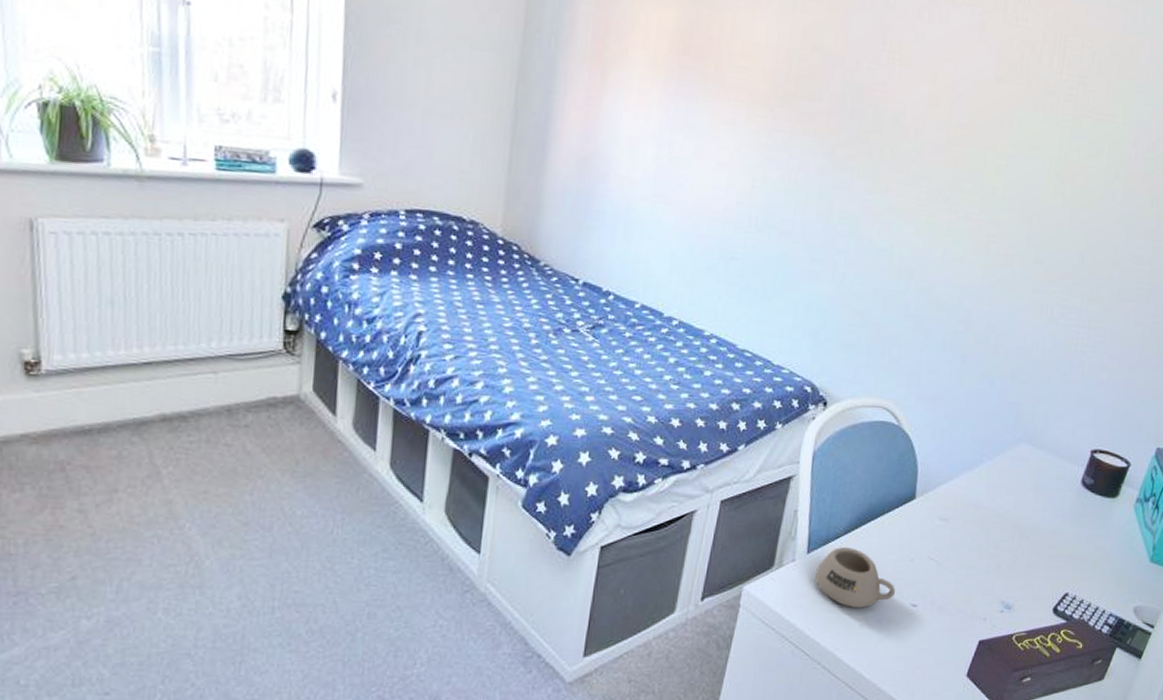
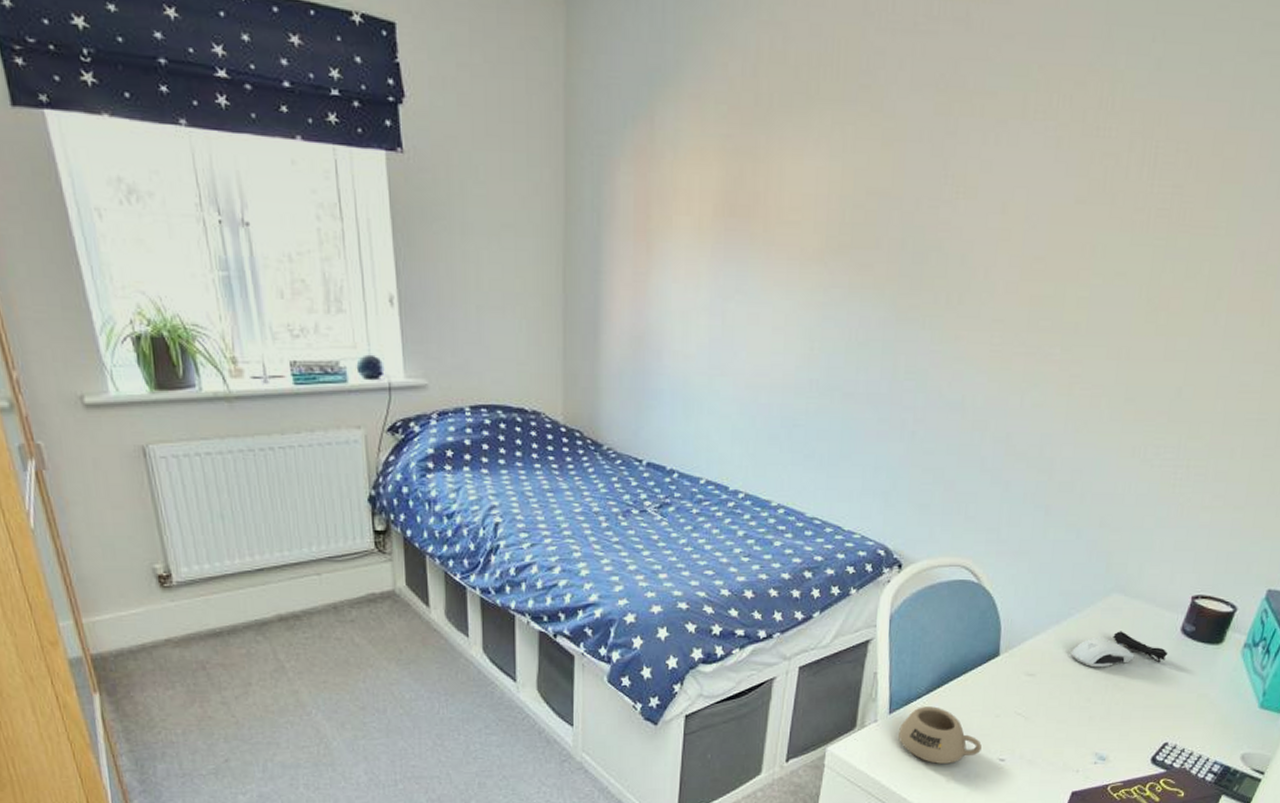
computer mouse: none [981,480,1070,516] -> present [1070,631,1168,668]

